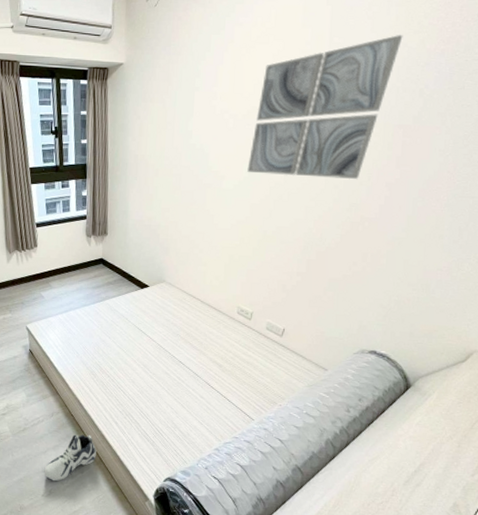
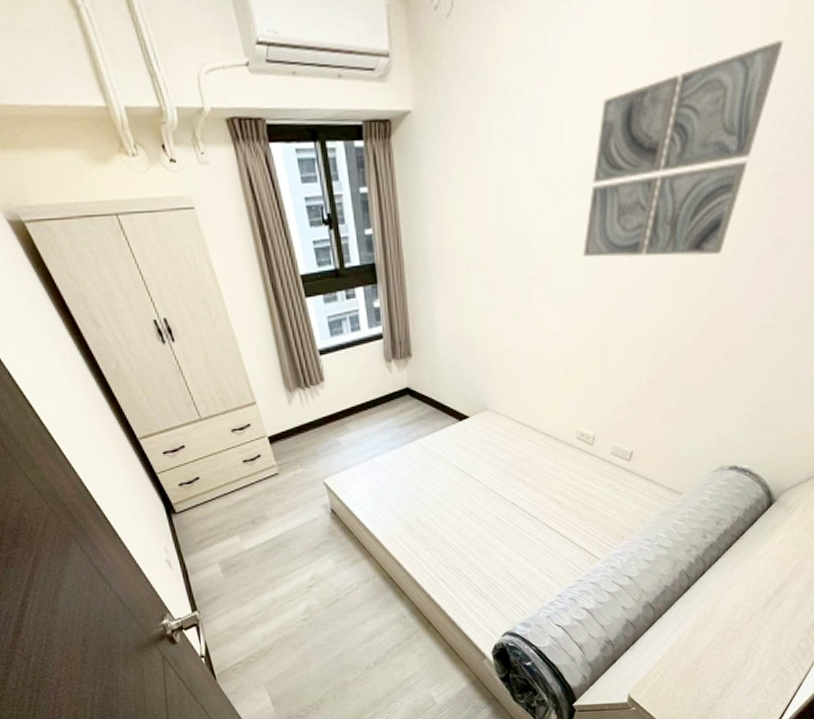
sneaker: present [44,434,96,482] -> none [365,597,423,652]

